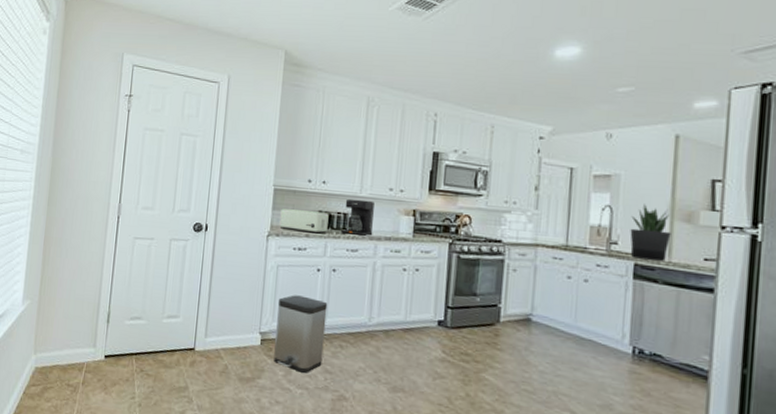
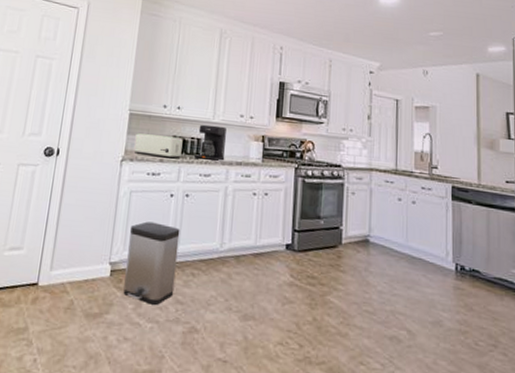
planter: present [630,204,671,263] -> none [447,133,479,185]

